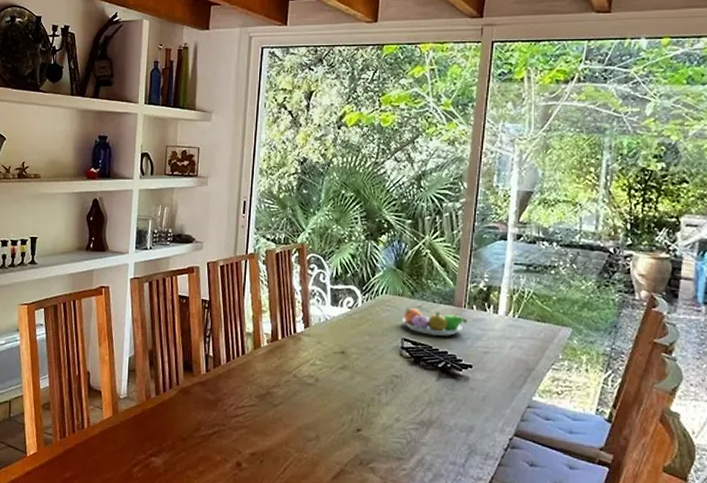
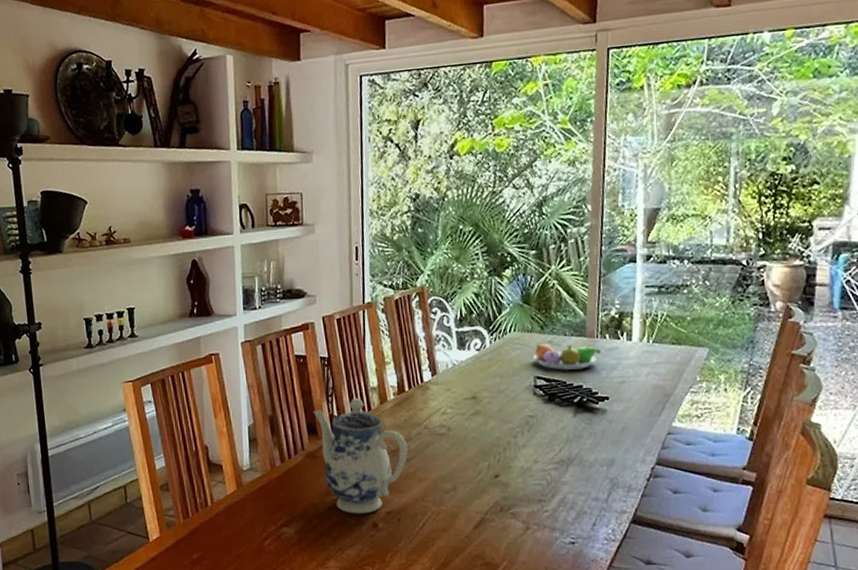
teapot: none [190,341,276,453] -> present [313,398,408,514]

